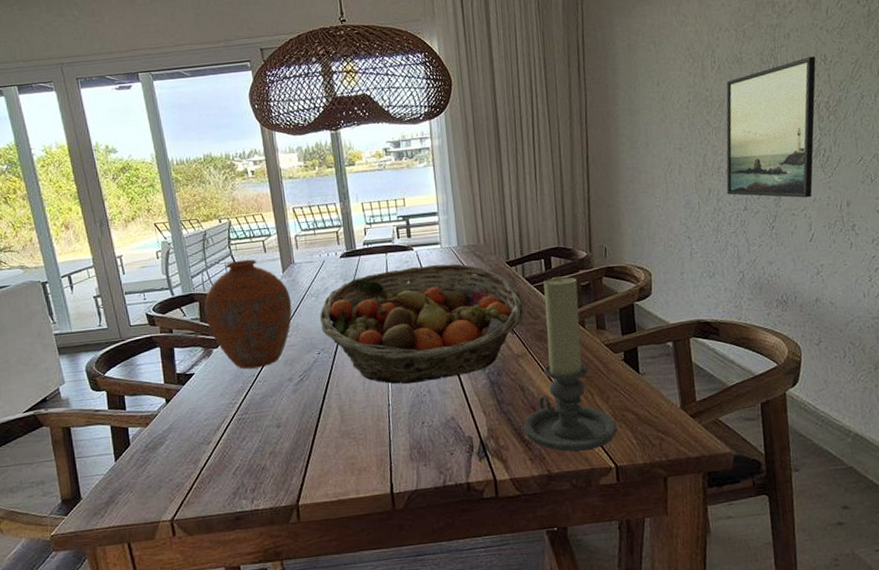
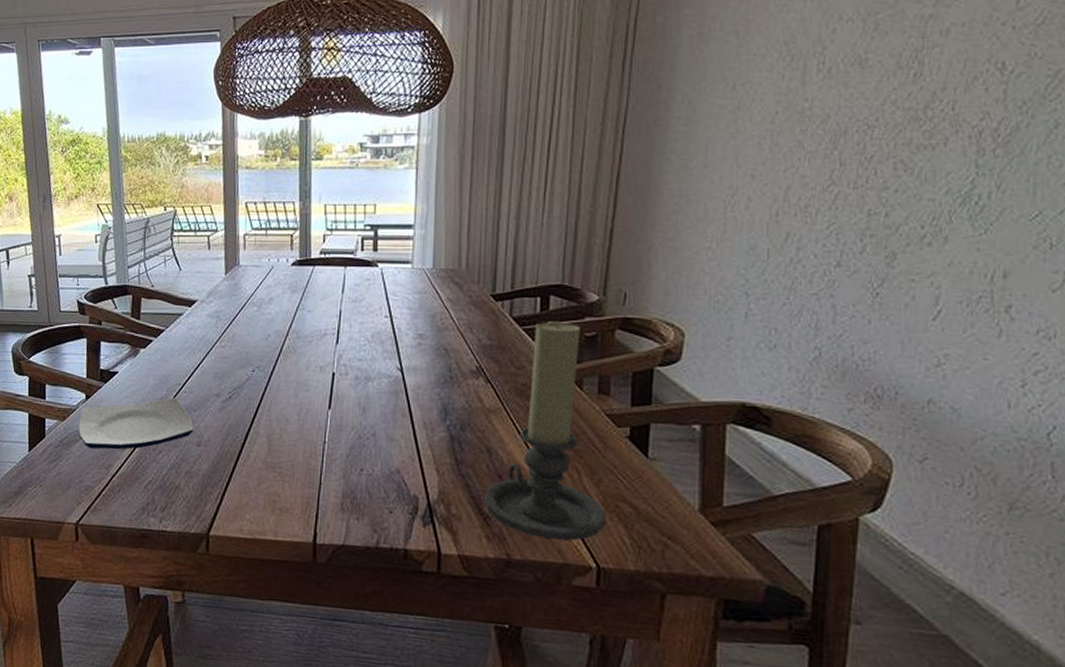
plate: none [162,387,271,448] -> present [79,397,193,450]
vase: present [204,259,292,369] -> none [137,254,231,377]
fruit basket: present [320,263,525,384] -> none [259,286,507,423]
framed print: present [726,56,816,198] -> none [814,63,988,260]

